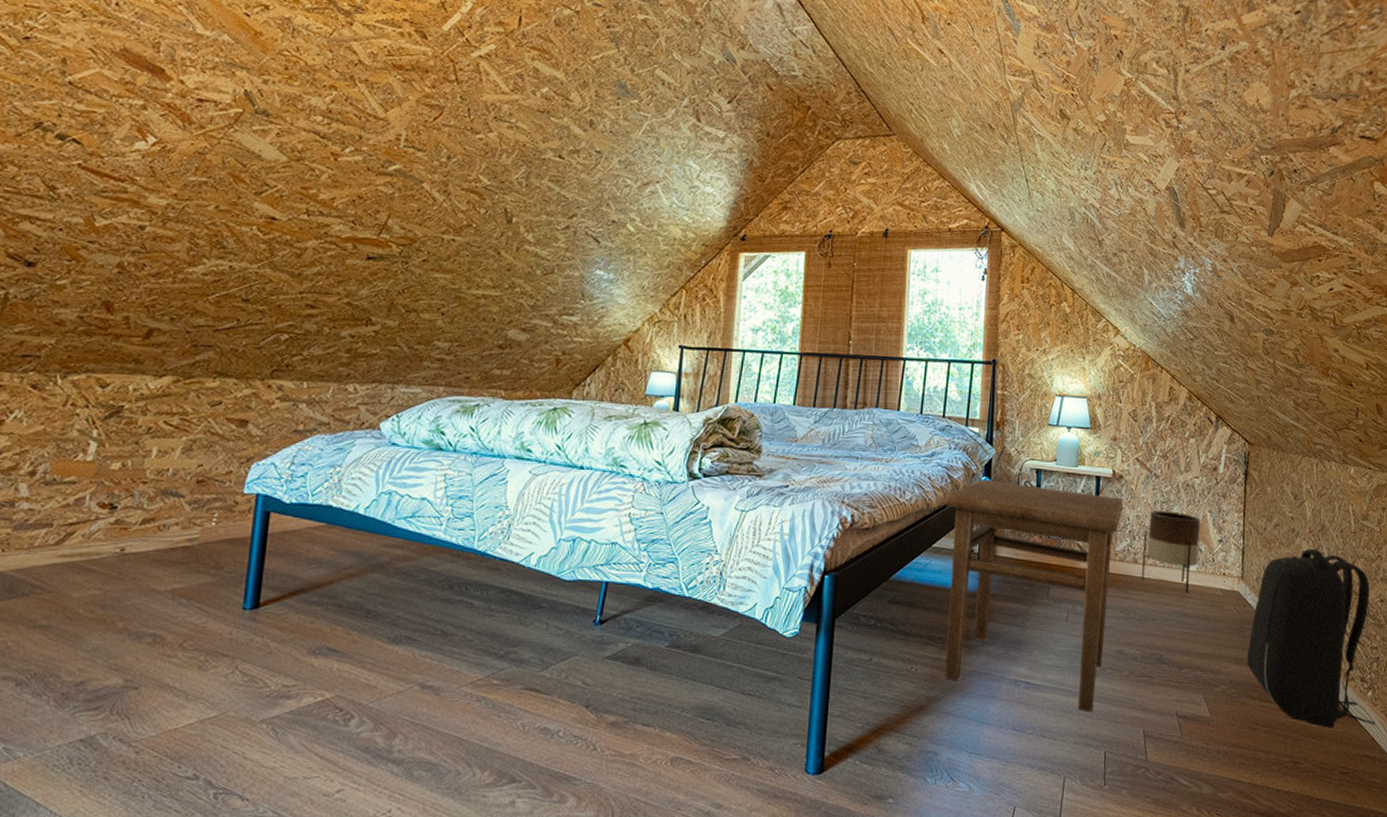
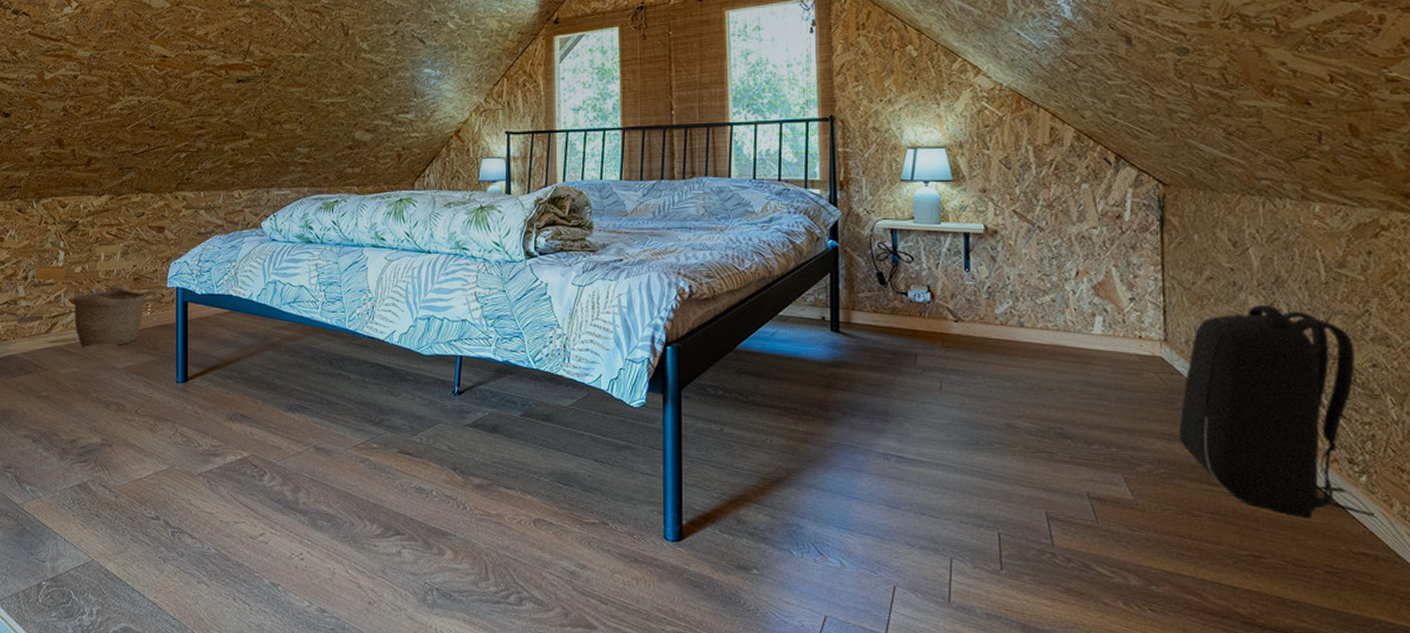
basket: none [102,492,212,563] -> present [72,288,146,347]
side table: present [944,479,1124,713] -> none [789,243,1001,490]
planter: present [1141,510,1201,593] -> none [1029,267,1104,359]

